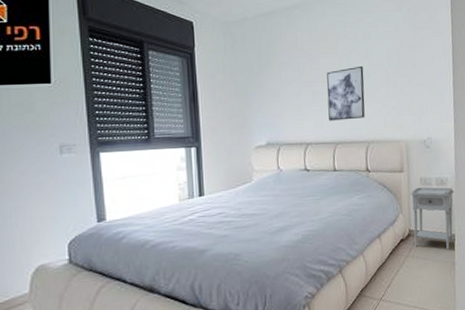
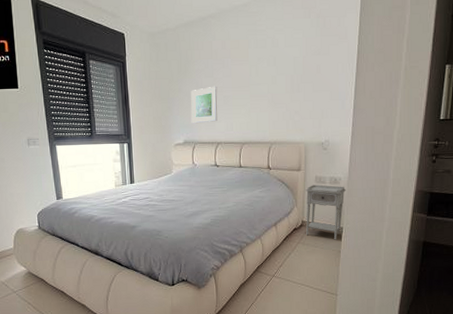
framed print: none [273,80,306,123] -> present [191,86,218,124]
wall art: present [327,66,365,121] -> none [236,72,271,123]

